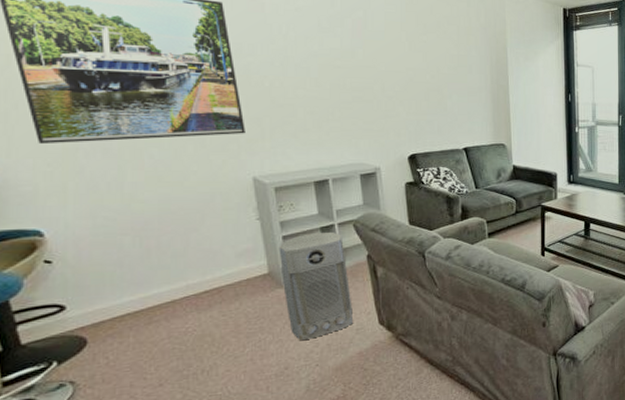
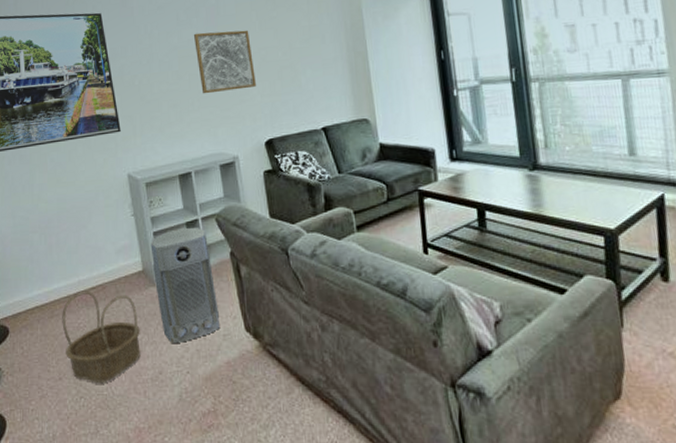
basket: none [164,294,263,385] -> present [62,290,141,382]
wall art: none [336,43,402,105] -> present [193,30,256,94]

